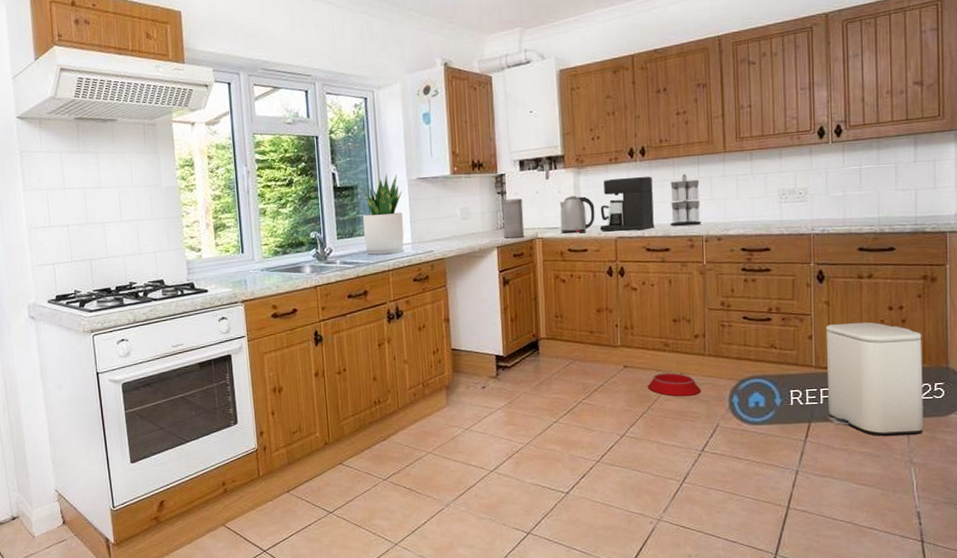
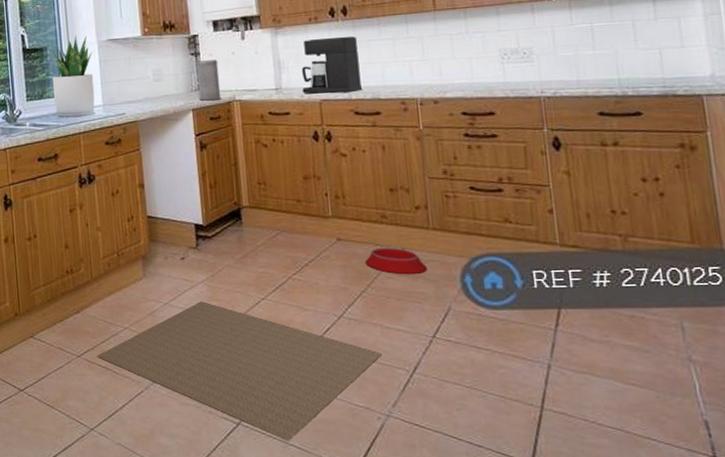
doormat: none [401,426,657,546] -> present [97,301,382,441]
kettle: present [559,196,595,234] -> none [257,57,297,97]
spice rack: present [670,174,701,227] -> none [376,34,415,89]
pedal bin: present [823,322,924,436] -> none [568,194,701,327]

